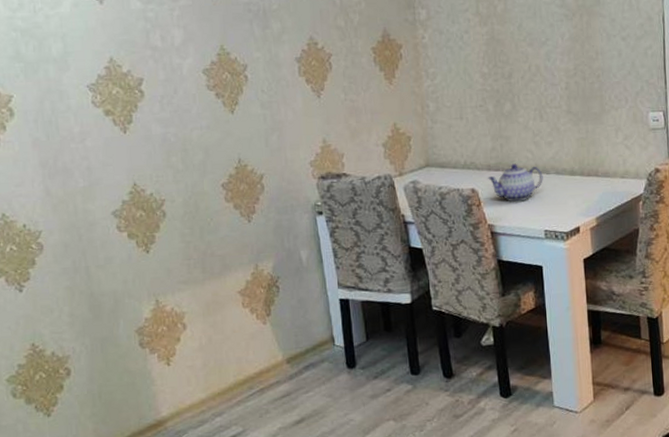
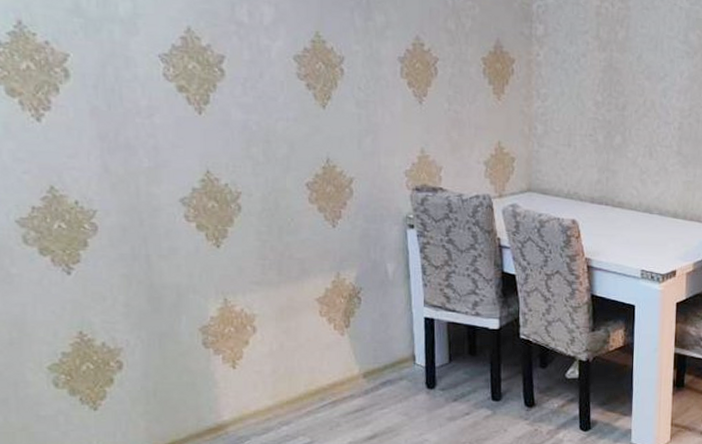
teapot: present [488,163,543,202] -> none [590,199,646,239]

